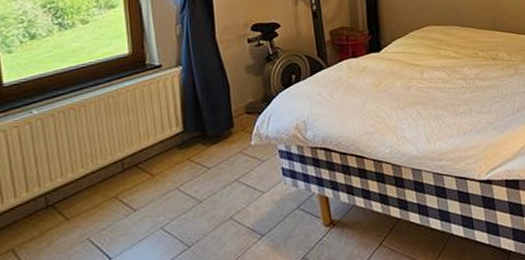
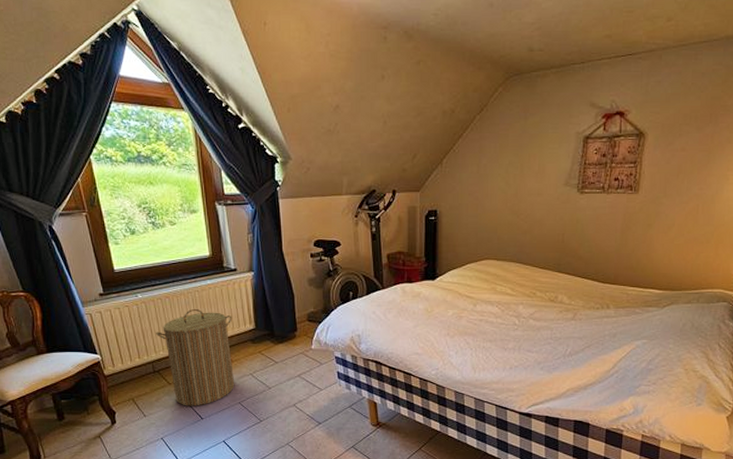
laundry hamper: none [53,117,156,246] -> present [156,308,235,406]

